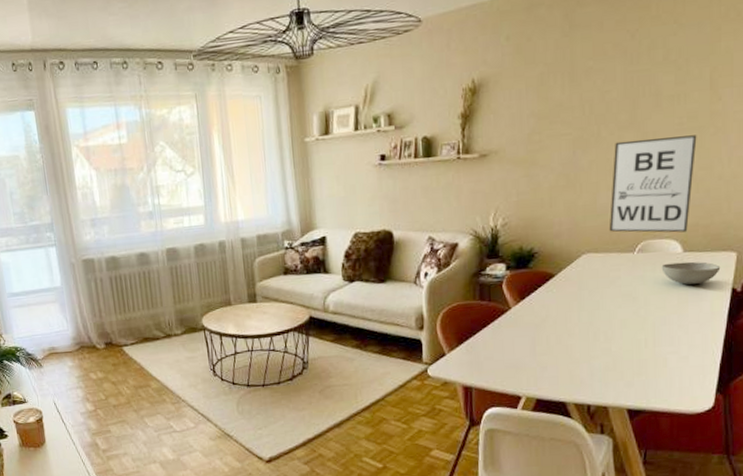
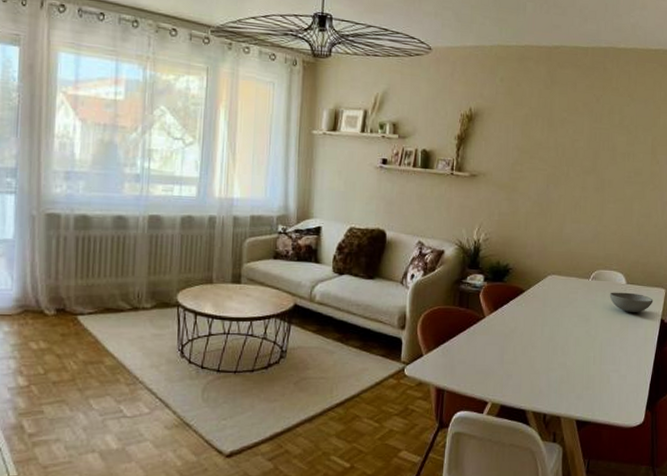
wall art: present [609,135,697,233] -> none [571,183,641,267]

